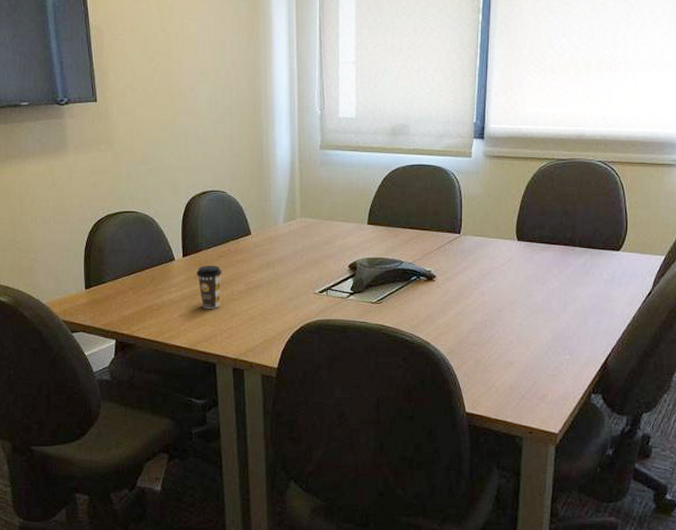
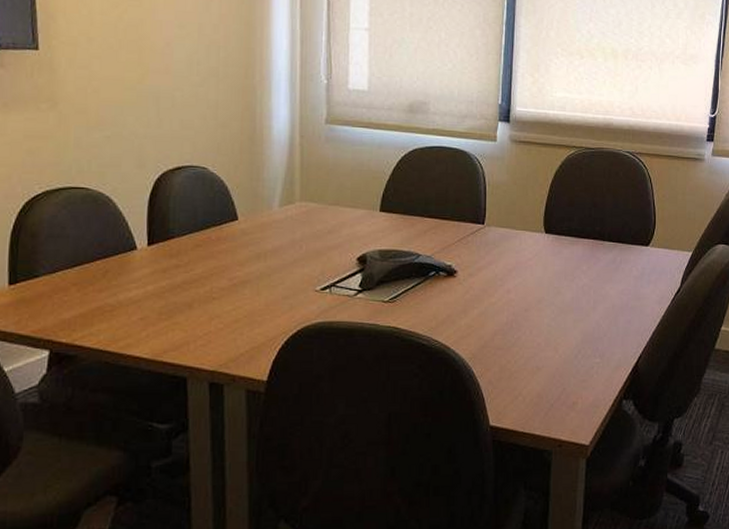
coffee cup: present [196,266,222,309] -> none [165,257,199,309]

